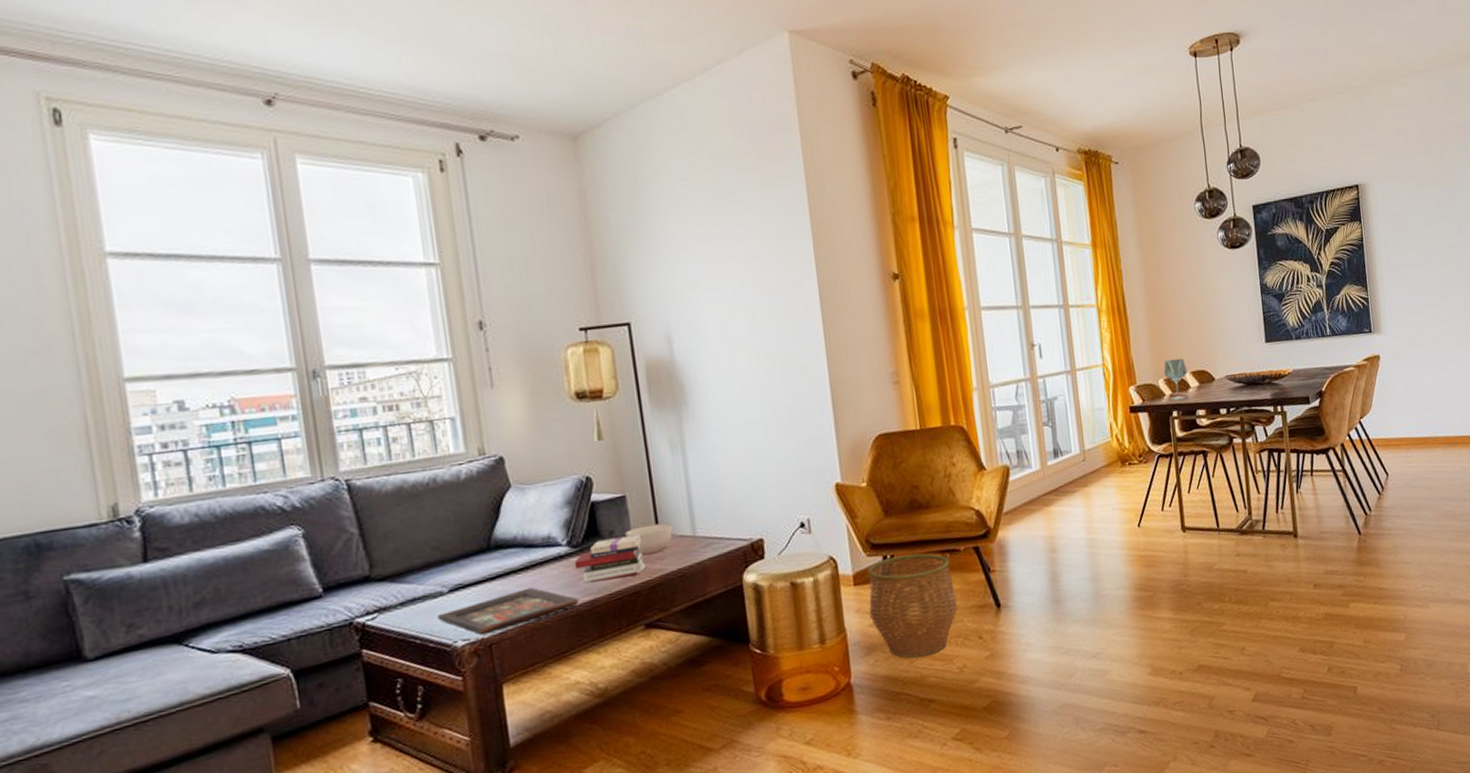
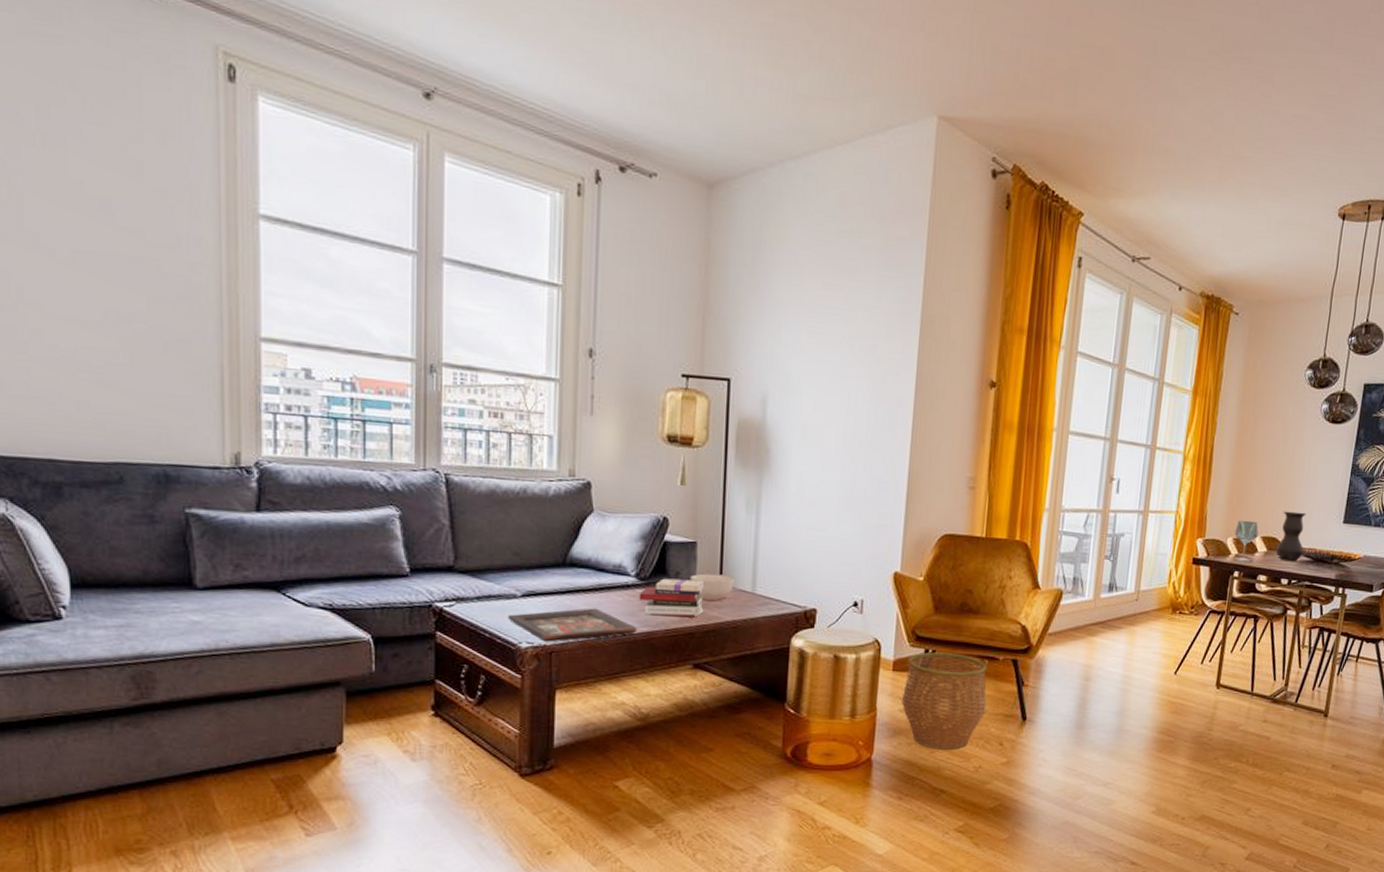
vase: none [1205,340,1235,392] -> present [1275,511,1307,562]

